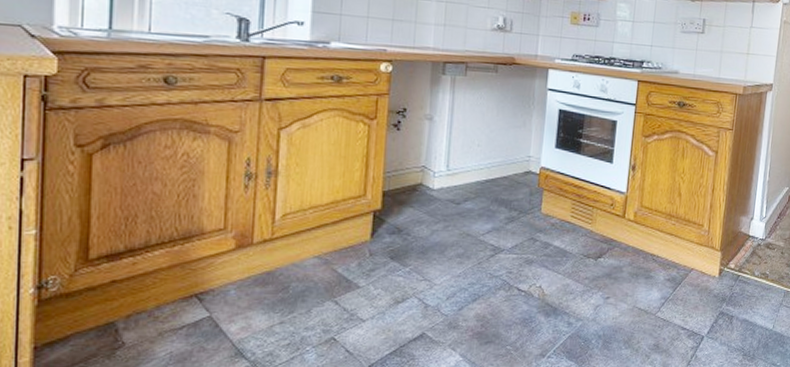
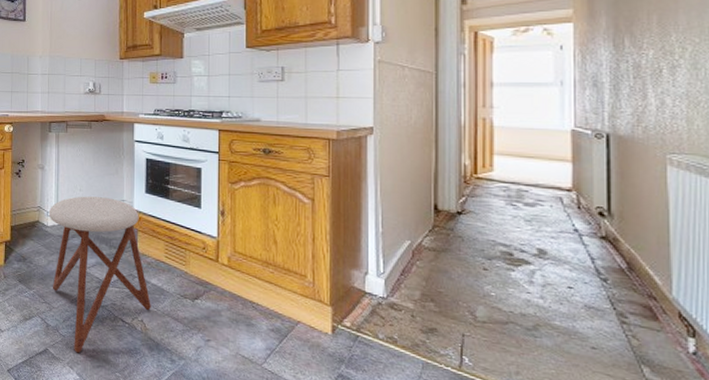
stool: none [434,152,552,332] -> present [48,196,151,353]

